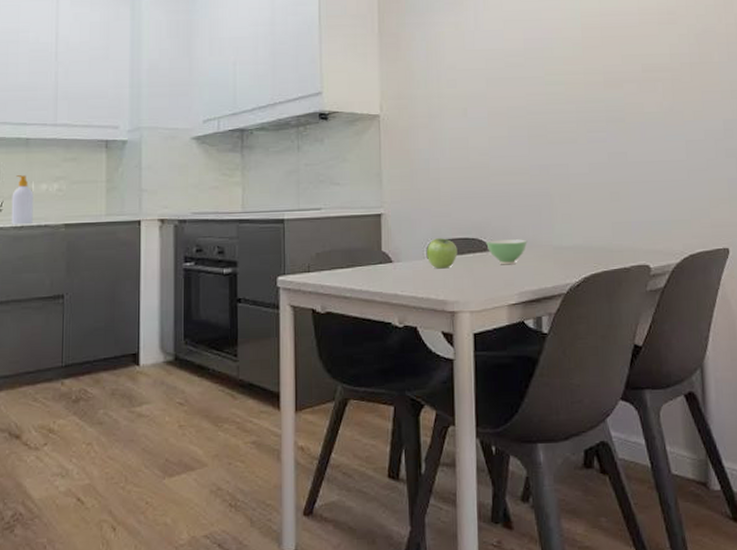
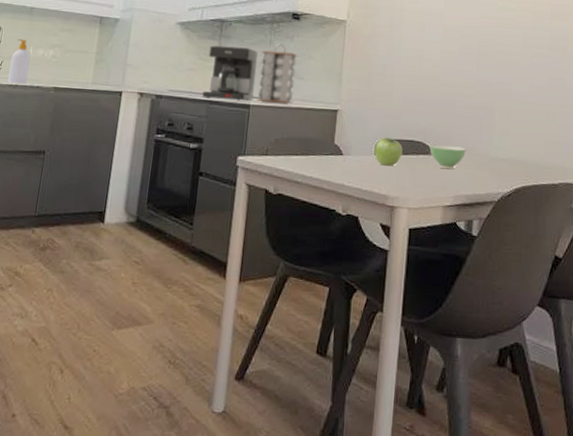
coffee maker: none [230,157,287,218] -> present [202,45,258,102]
spice rack: none [289,148,331,216] -> present [257,43,297,105]

